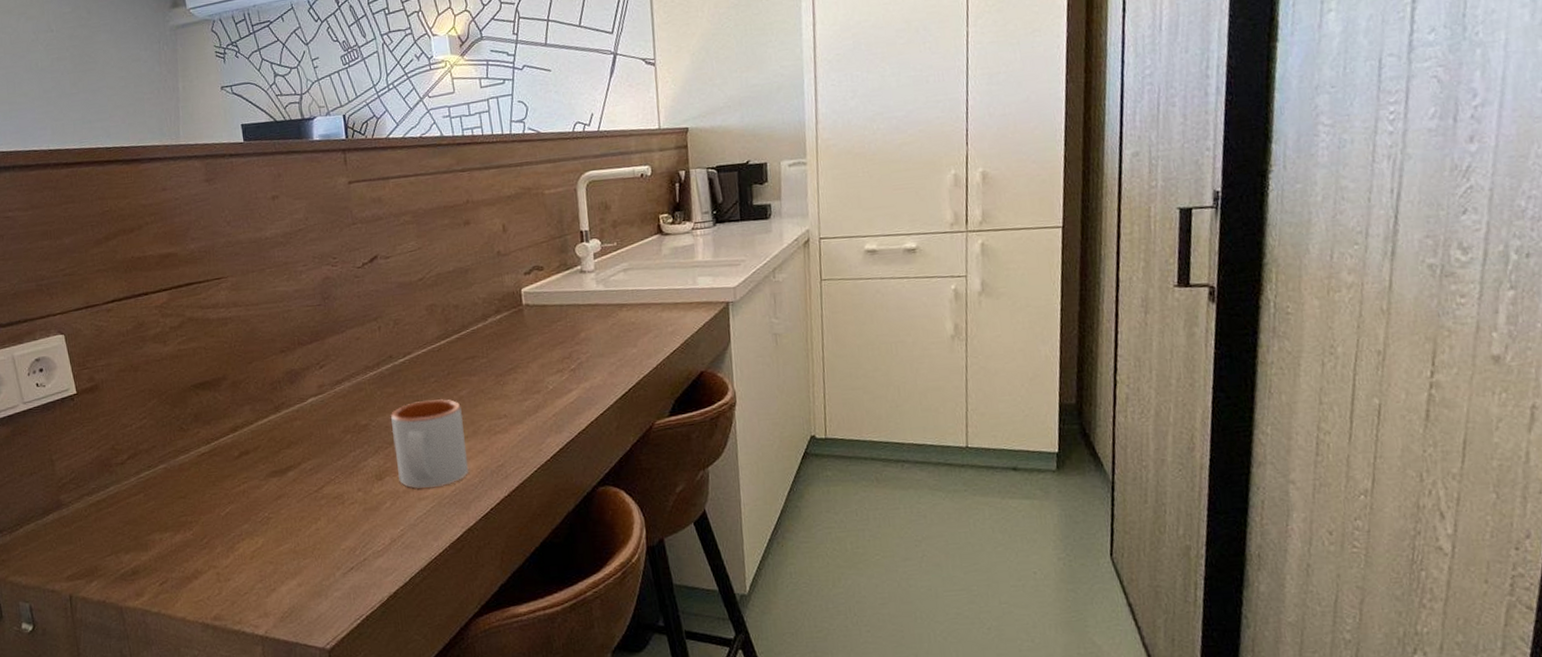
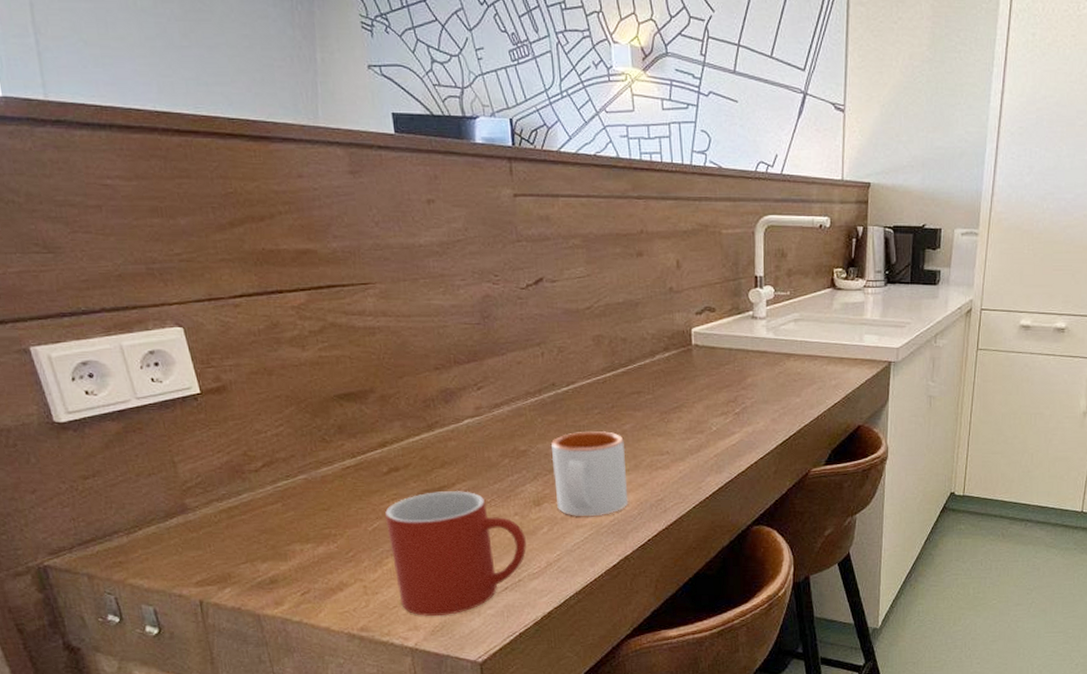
mug: none [236,469,371,602] -> present [385,491,527,616]

